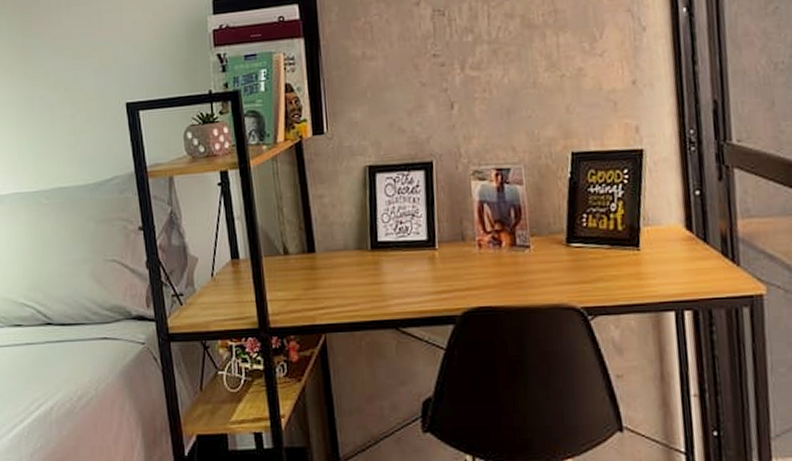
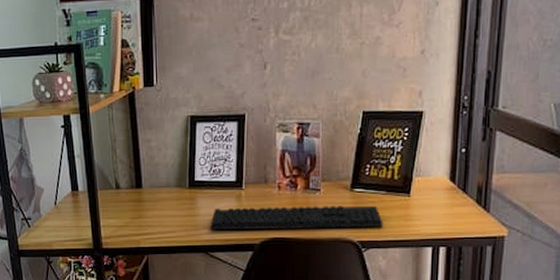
keyboard: none [399,264,611,301] -> present [210,206,383,231]

